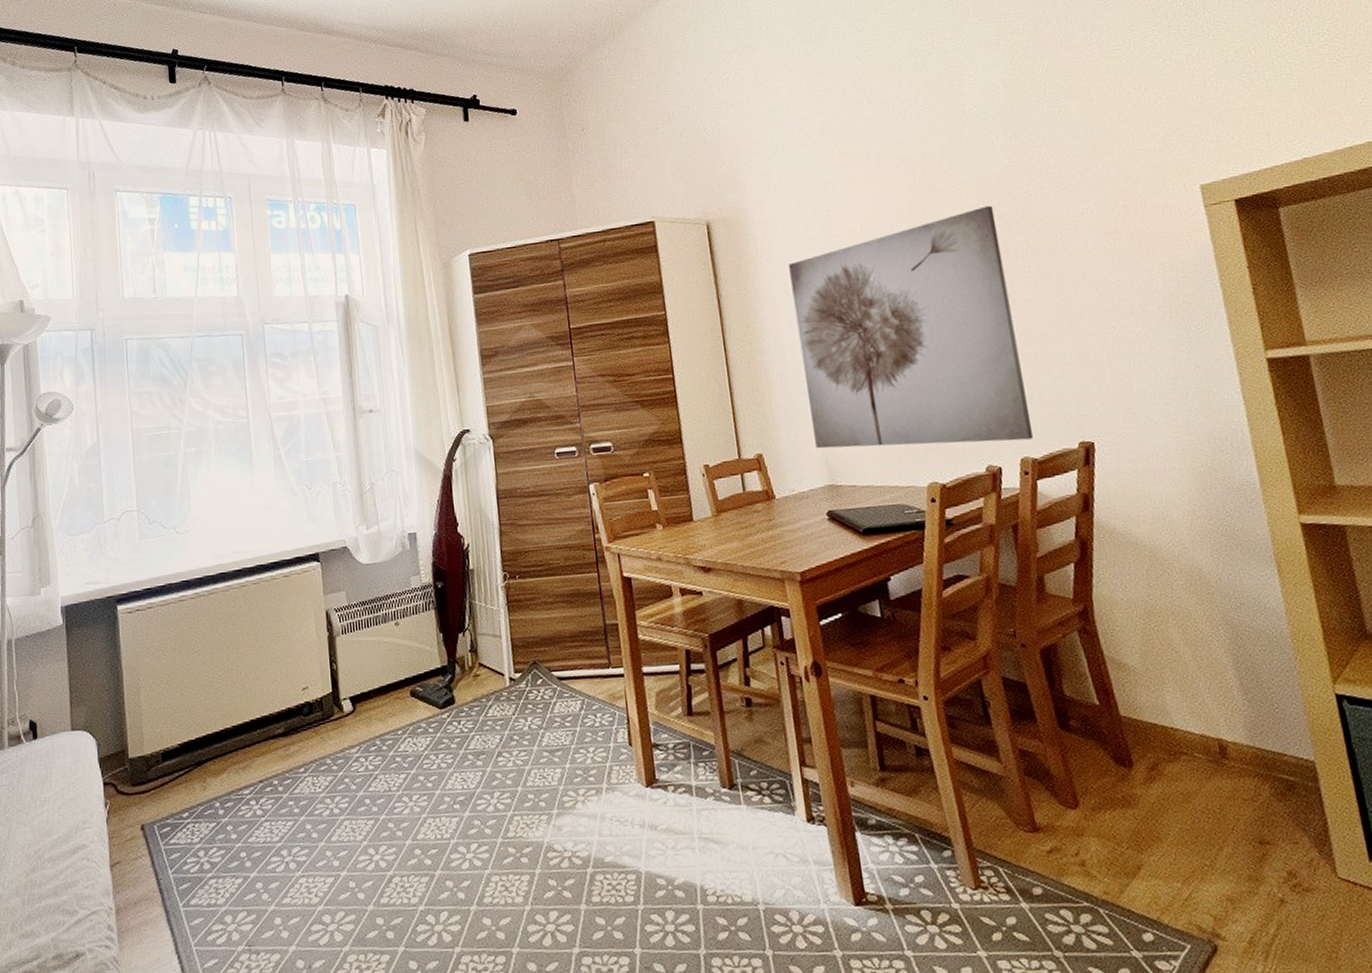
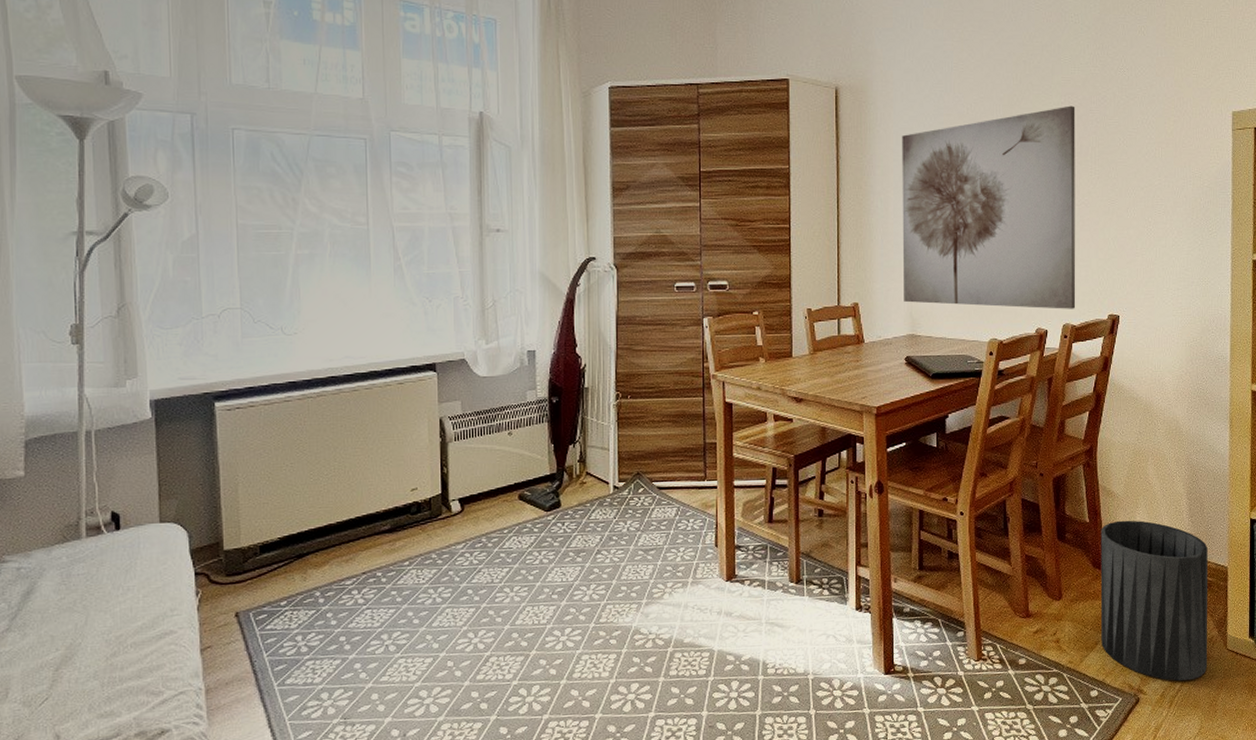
trash can: none [1117,700,1313,922] -> present [1100,520,1208,681]

